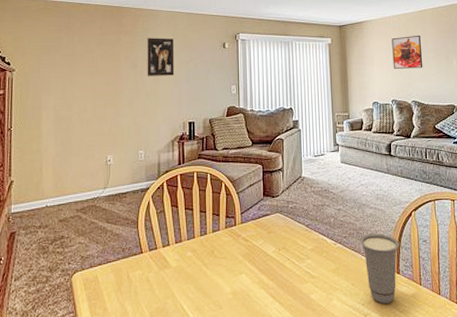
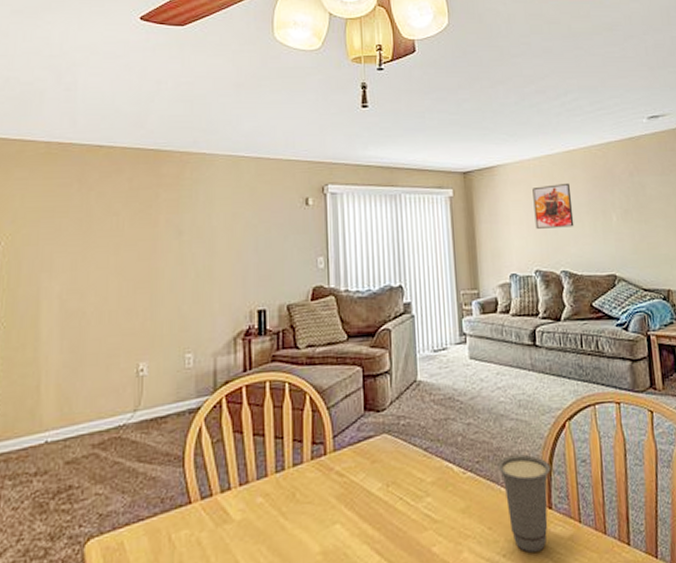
wall art: present [147,38,174,76] -> none [197,192,237,247]

